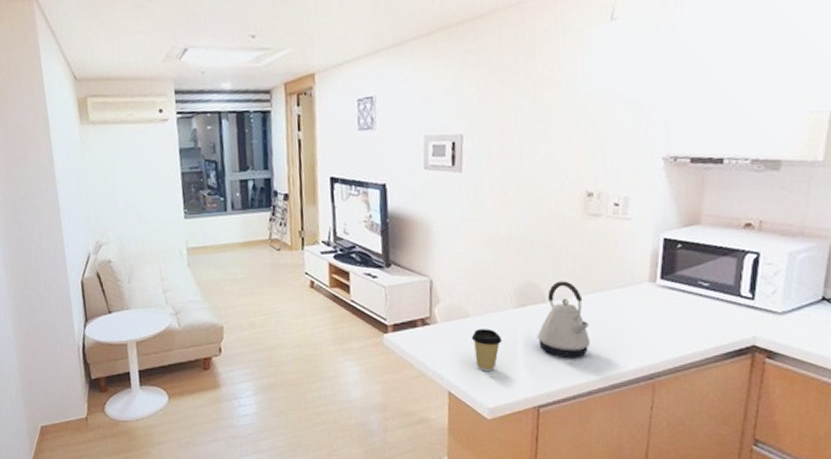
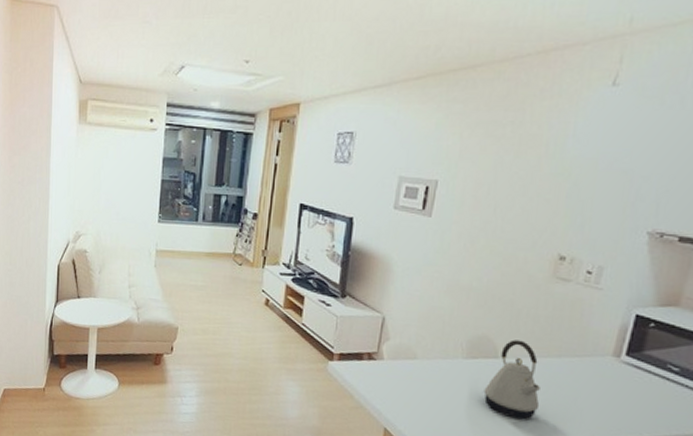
coffee cup: present [471,329,502,372] -> none [415,373,447,417]

